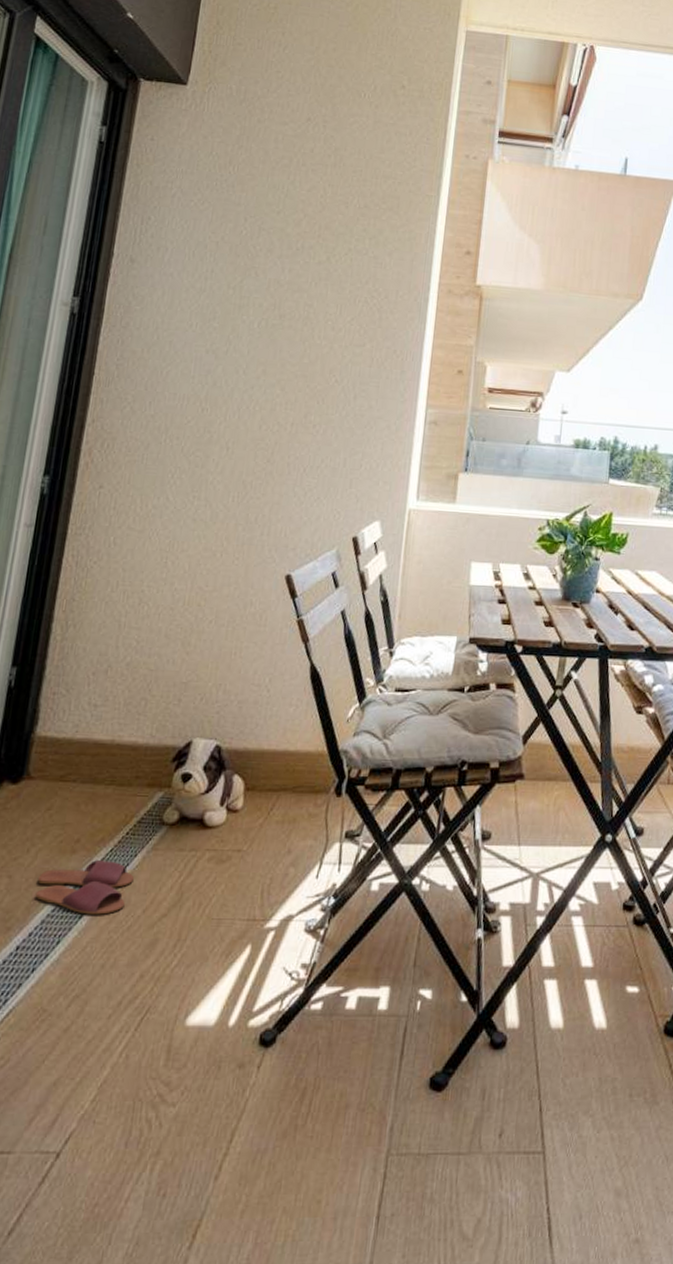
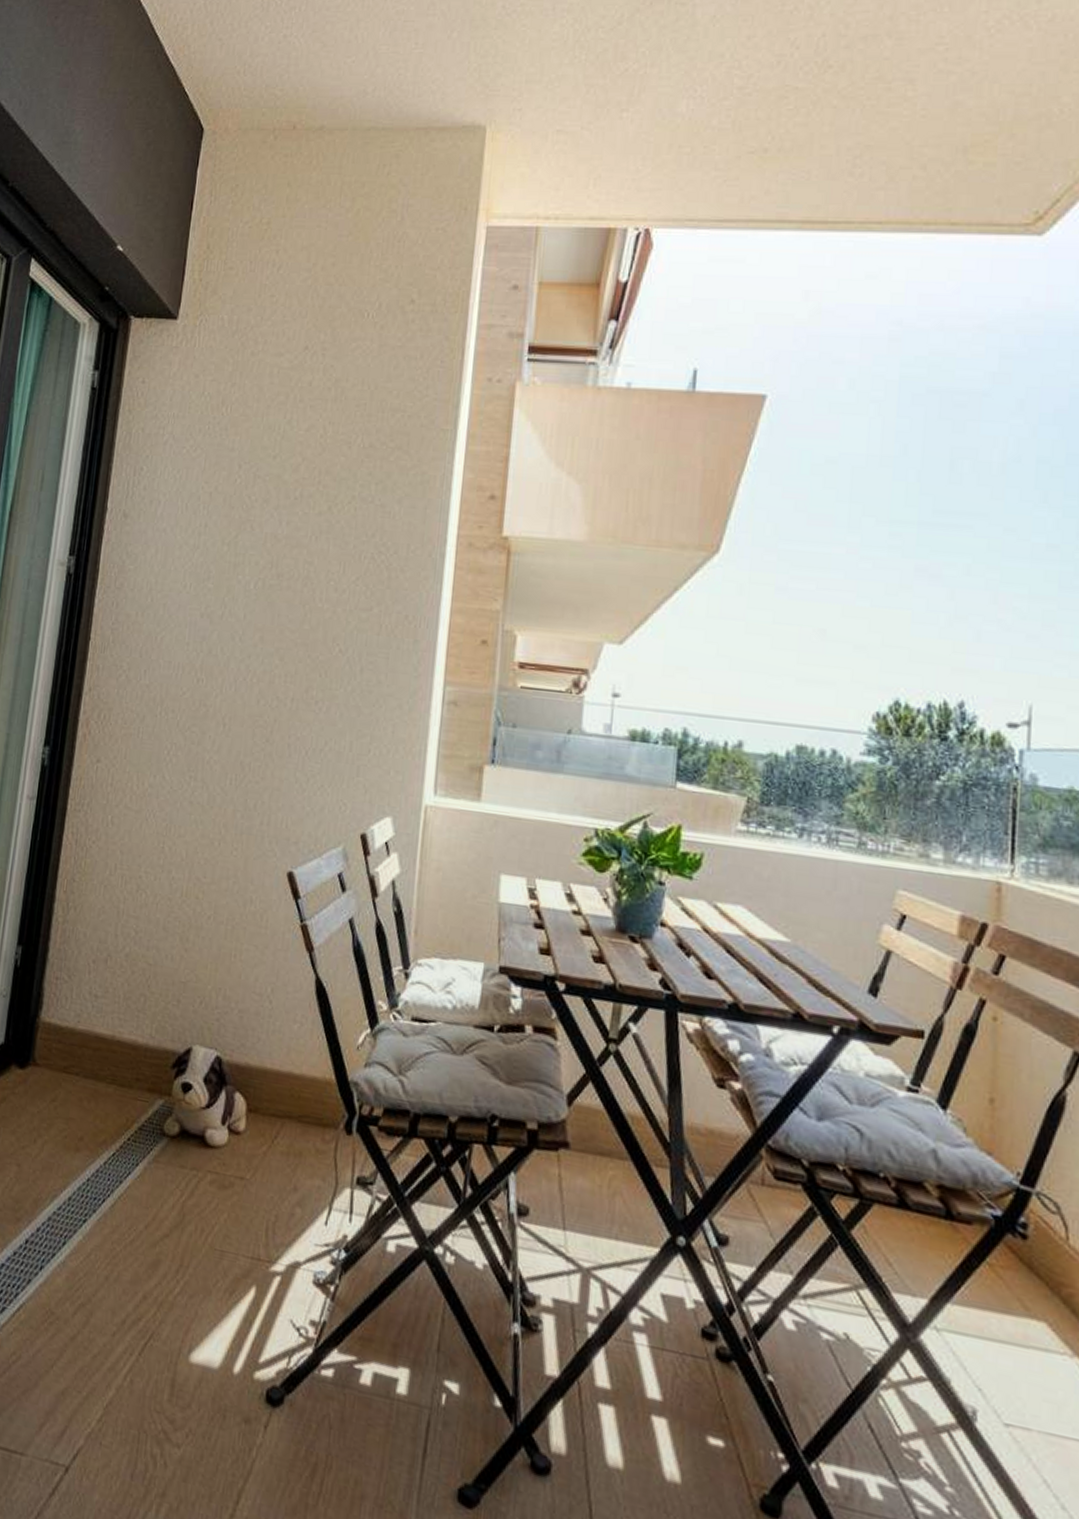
slippers: present [35,860,134,915] -> none [42,1162,136,1223]

